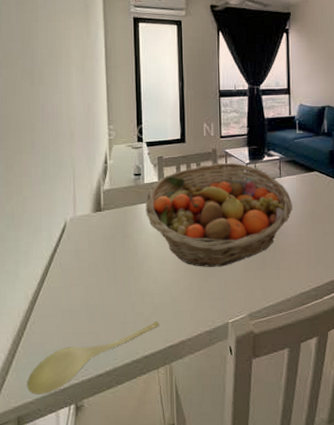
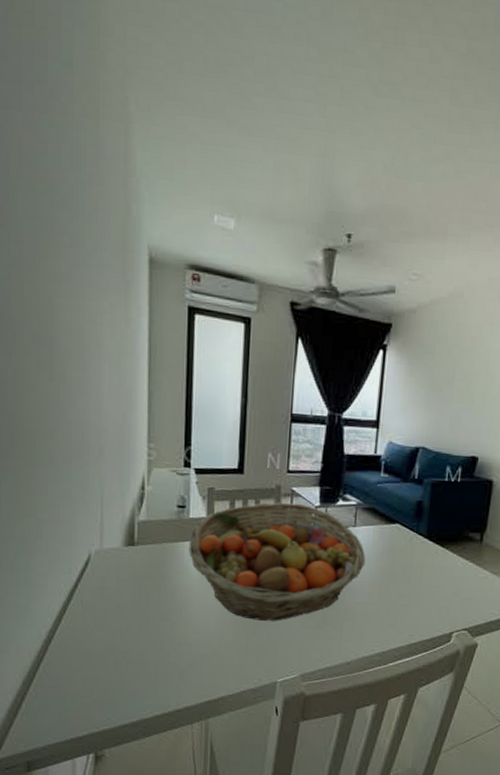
spoon: present [27,322,160,394] -> none [39,674,197,741]

